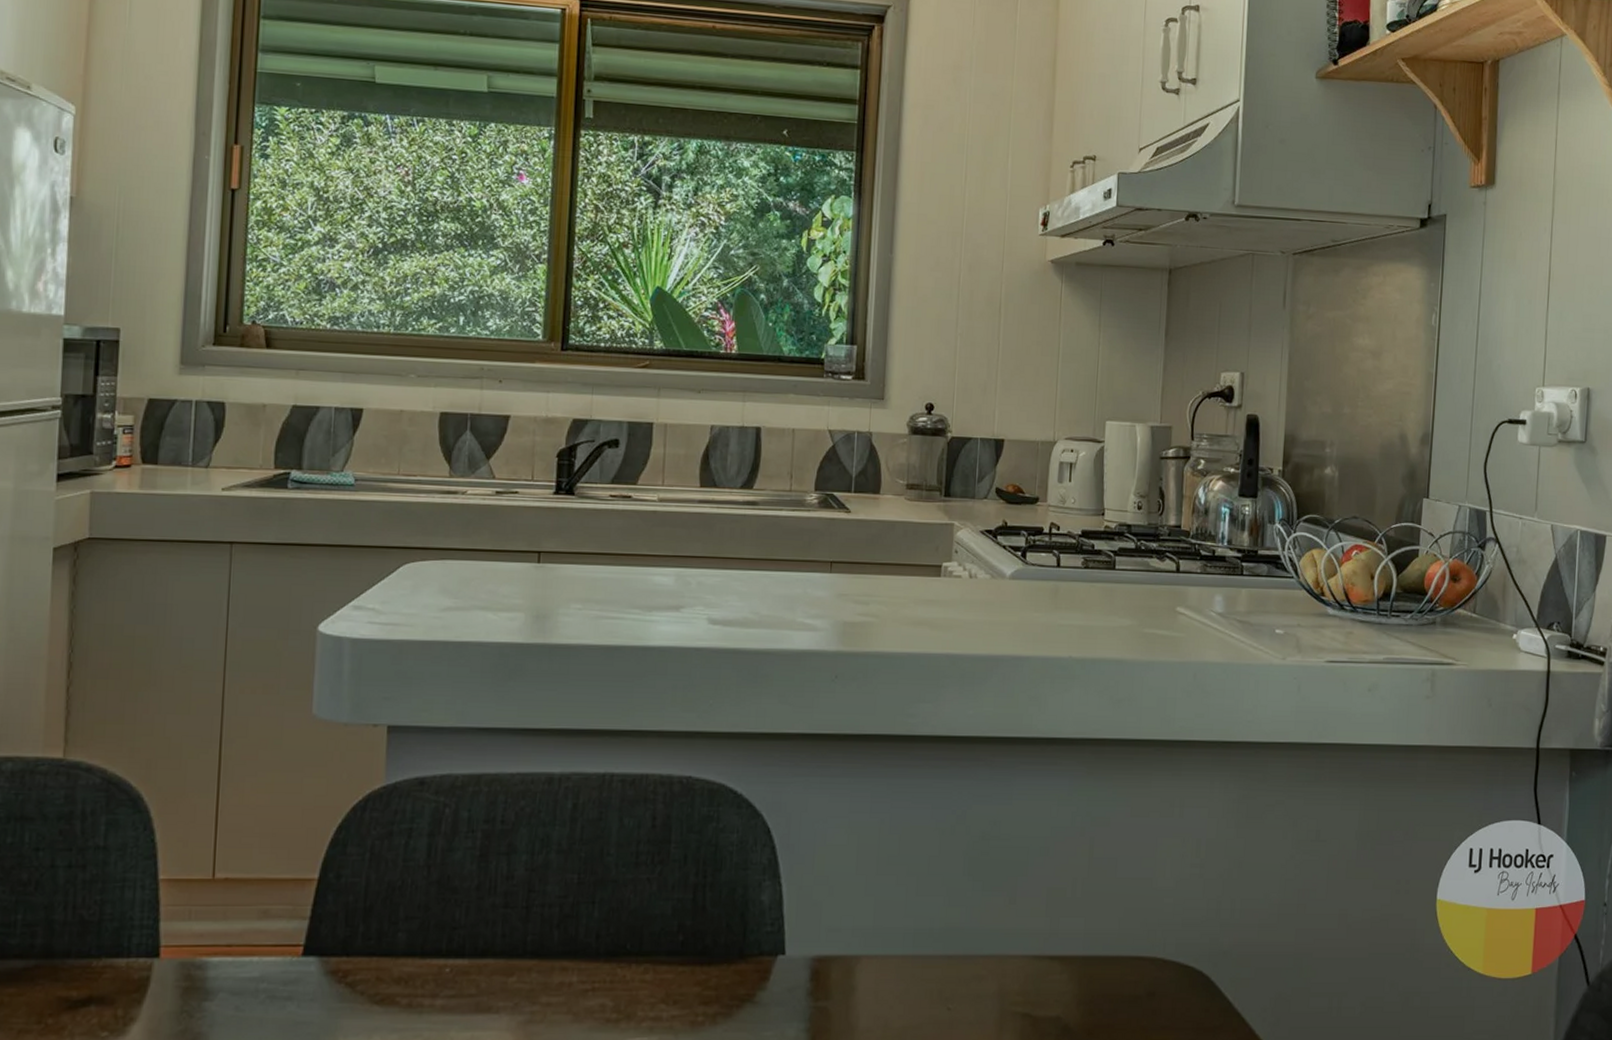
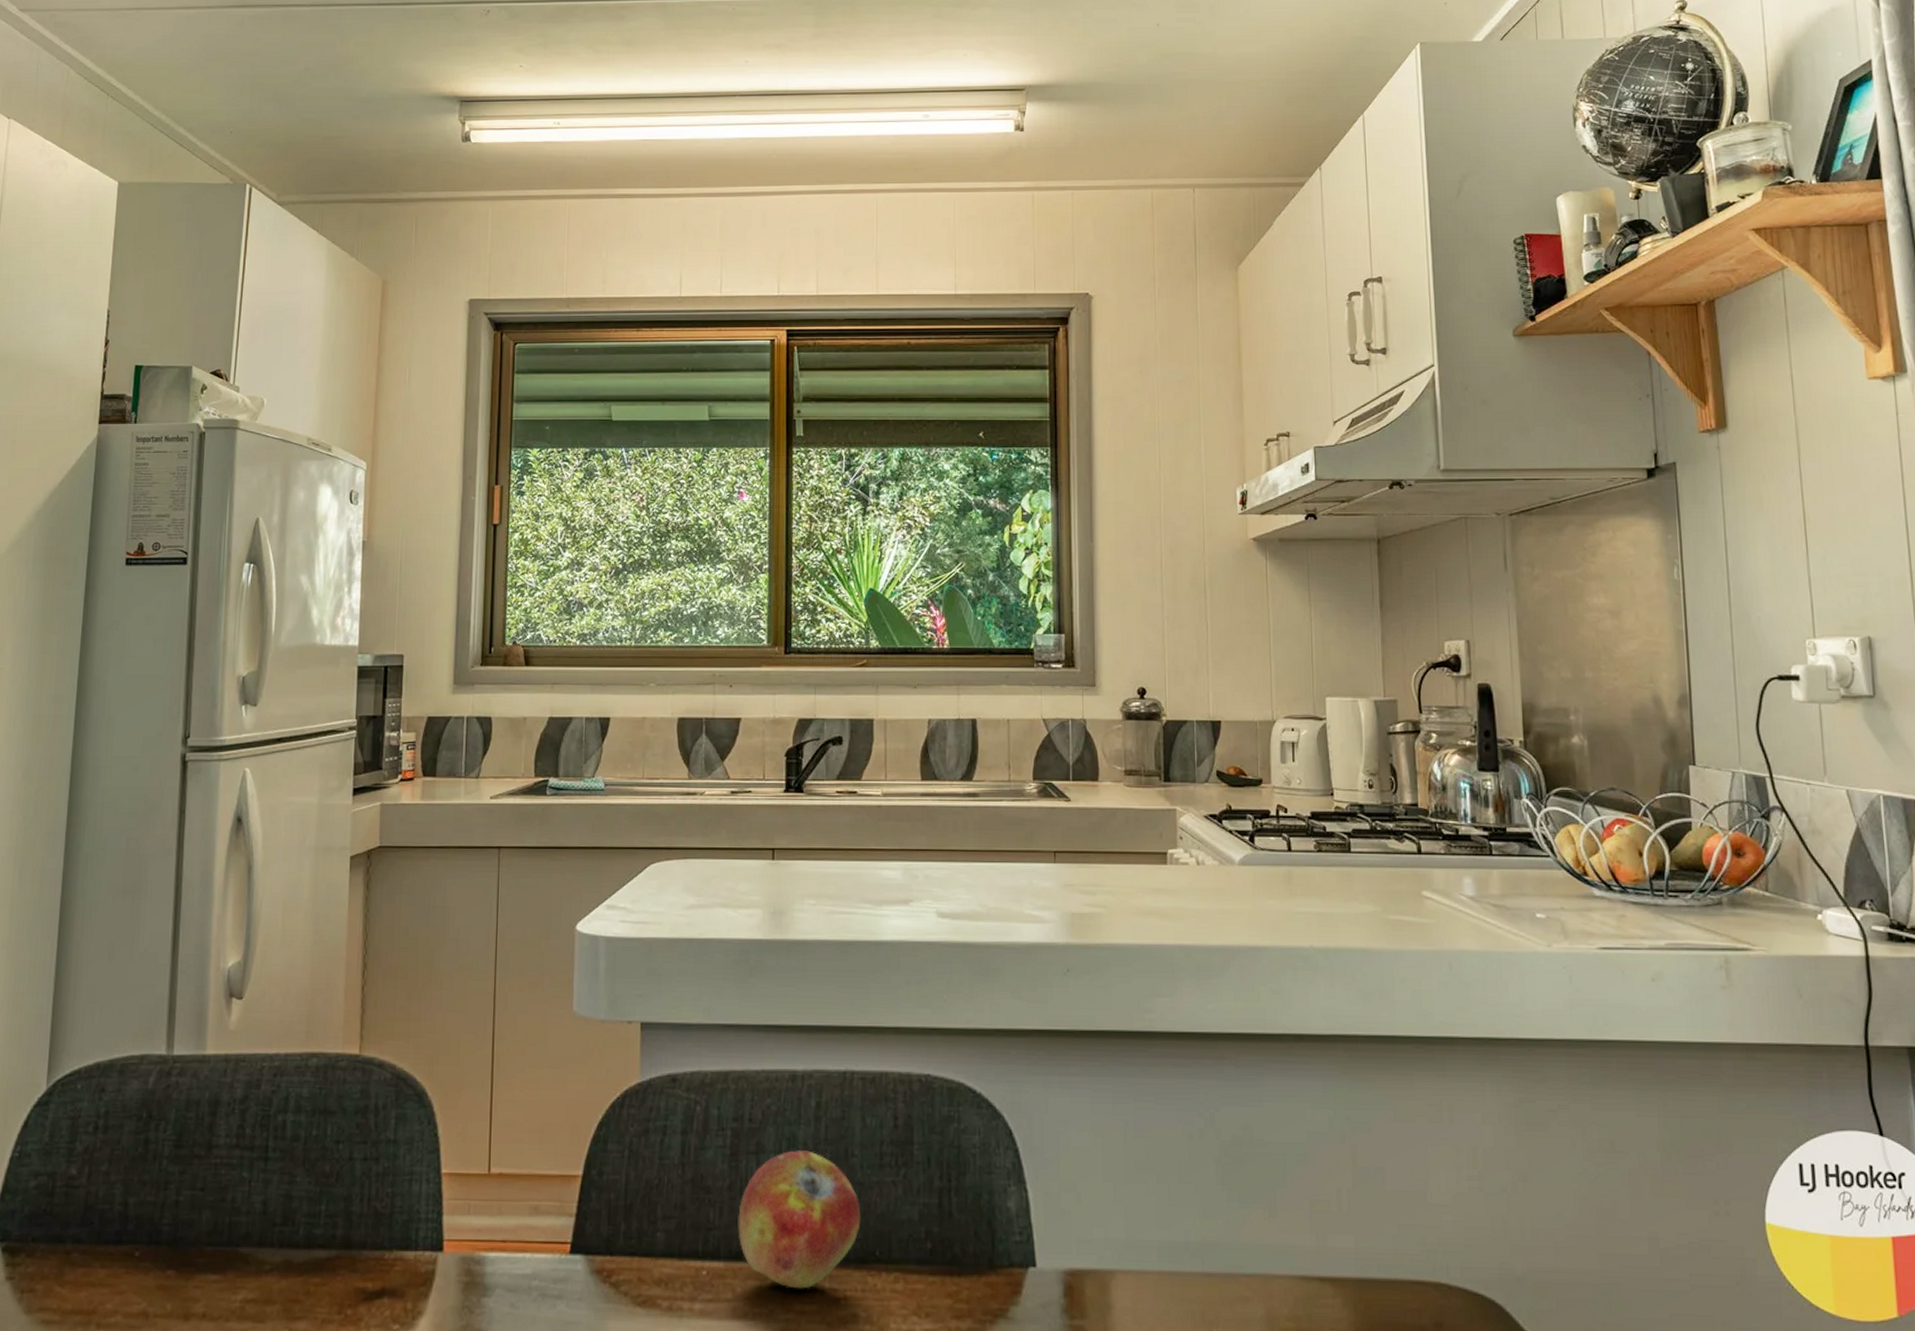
fruit: none [484,850,614,982] -> present [738,1150,861,1289]

